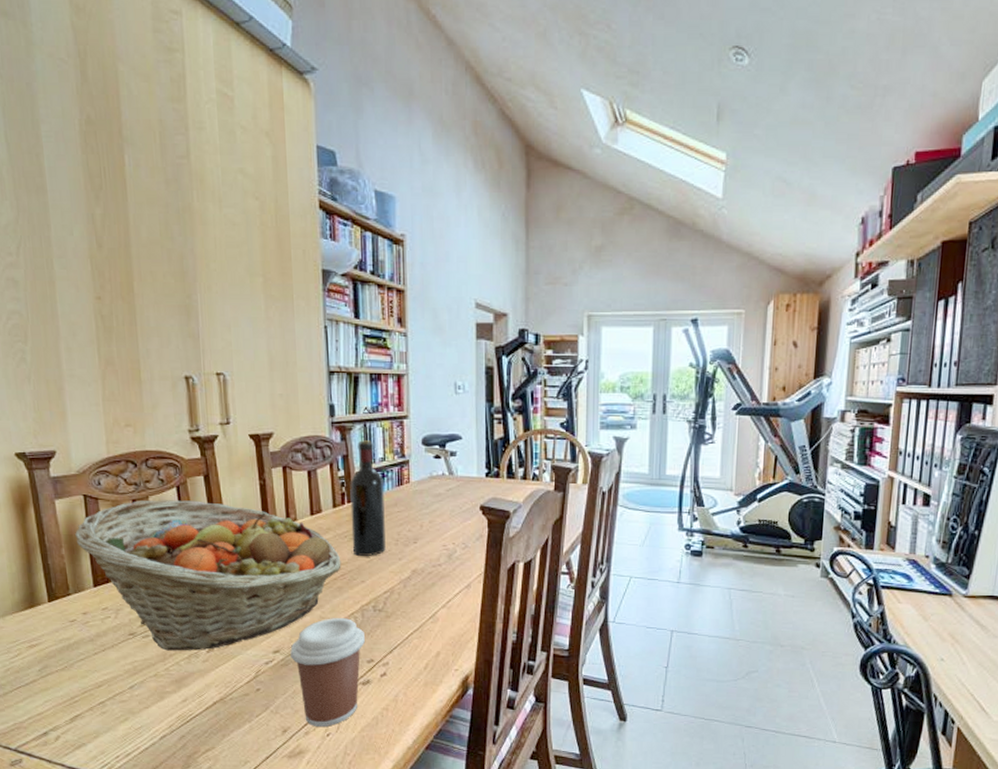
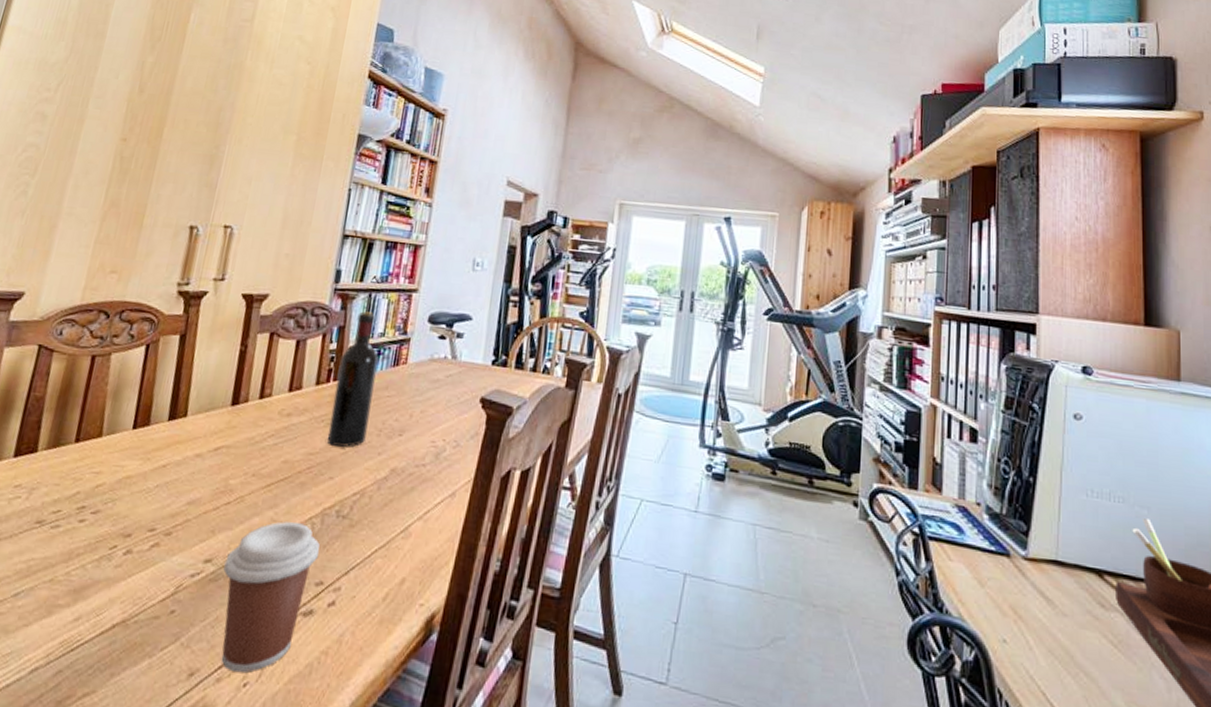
fruit basket: present [75,500,342,651] -> none [12,357,312,551]

